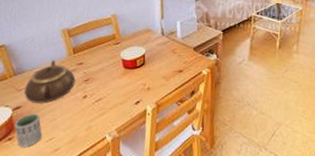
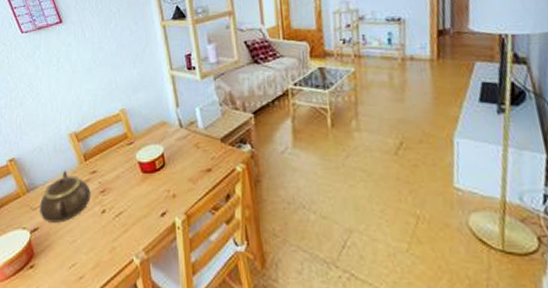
cup: present [14,113,42,147] -> none [34,235,64,276]

